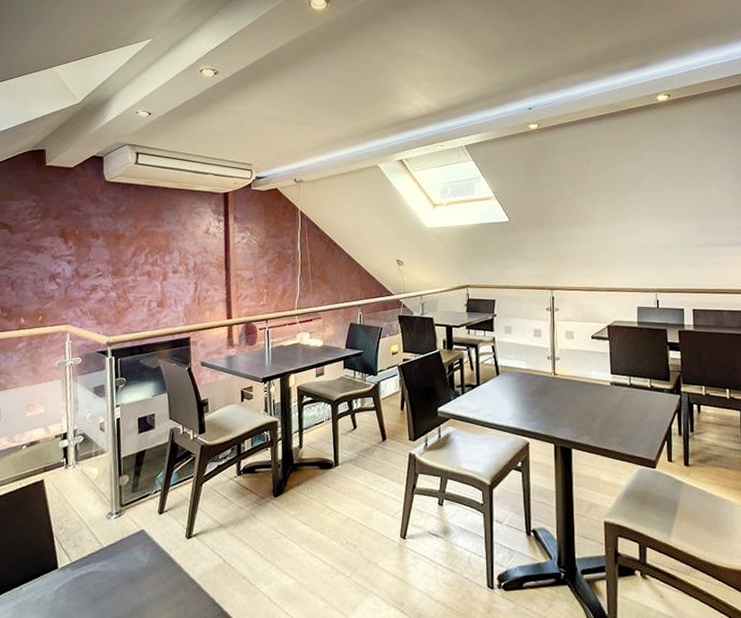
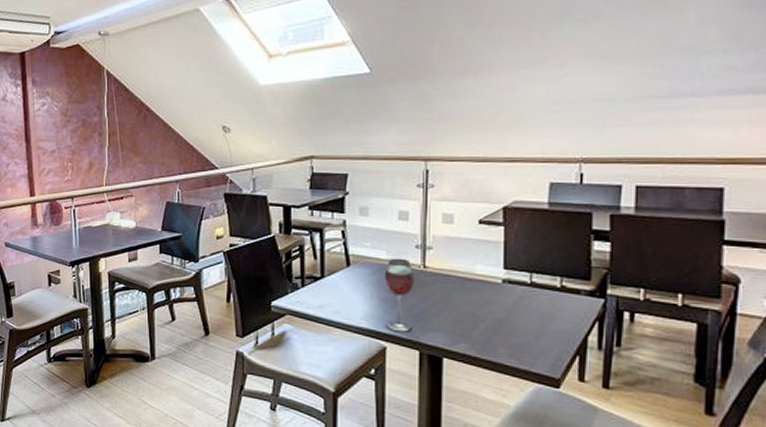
wineglass: none [525,367,549,429] -> present [384,258,416,332]

